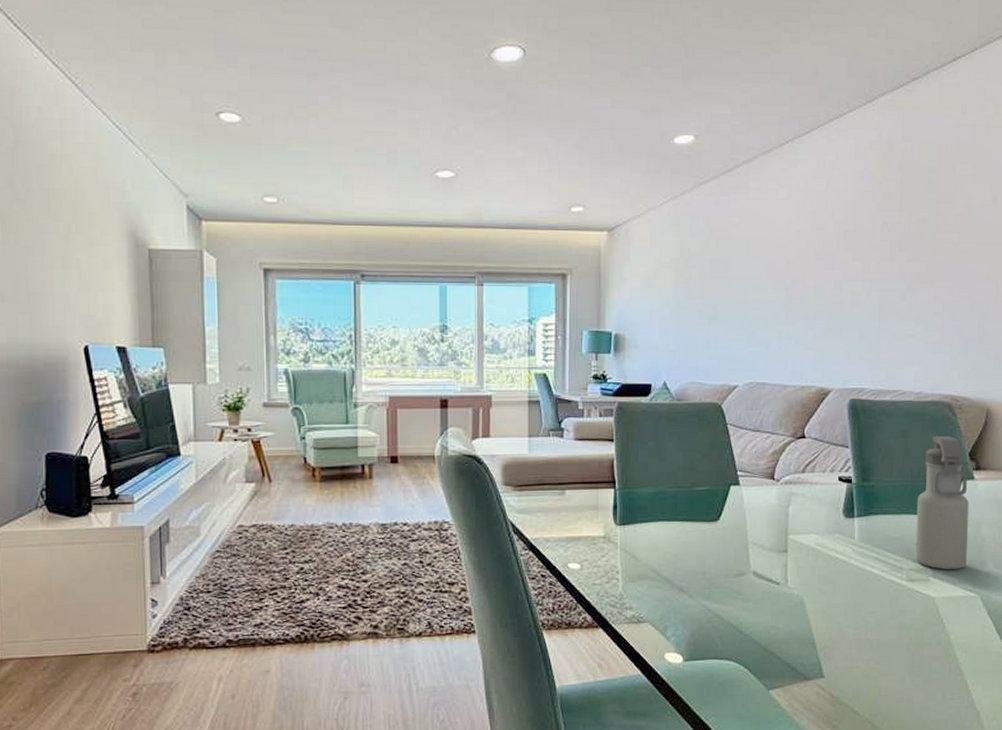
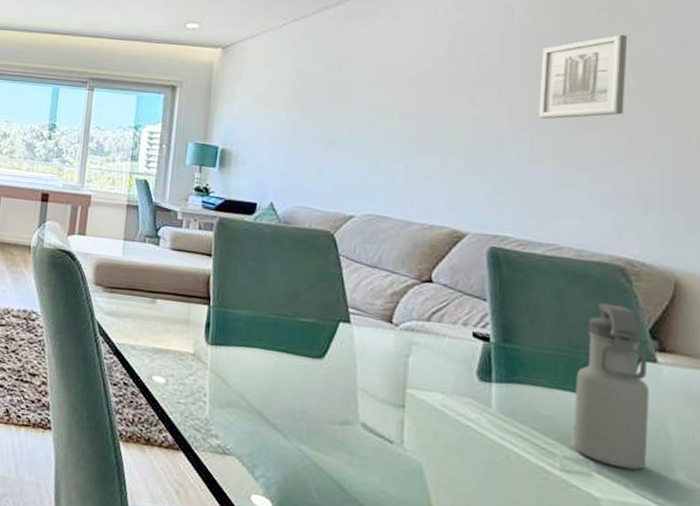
wall art: none [885,195,951,278] -> present [539,34,627,119]

